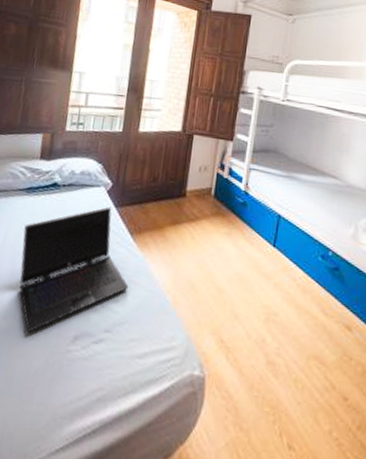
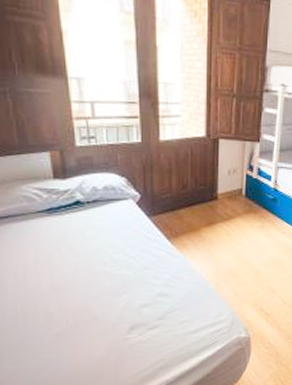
laptop computer: present [19,206,129,332] -> none [55,217,174,332]

